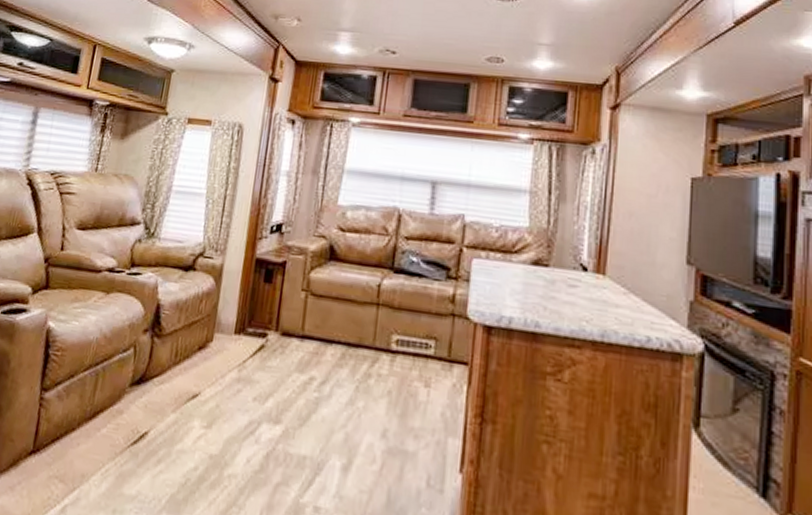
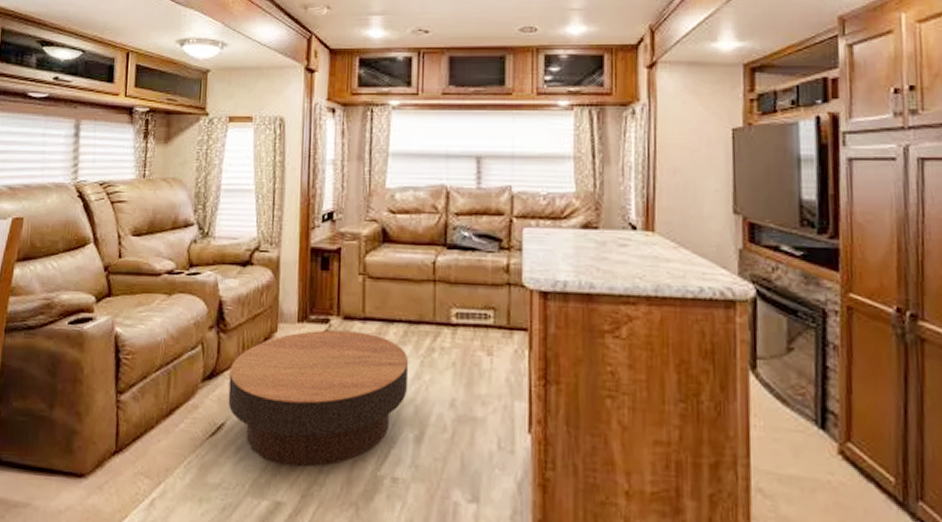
coffee table: none [154,344,344,488] -> present [228,330,409,468]

